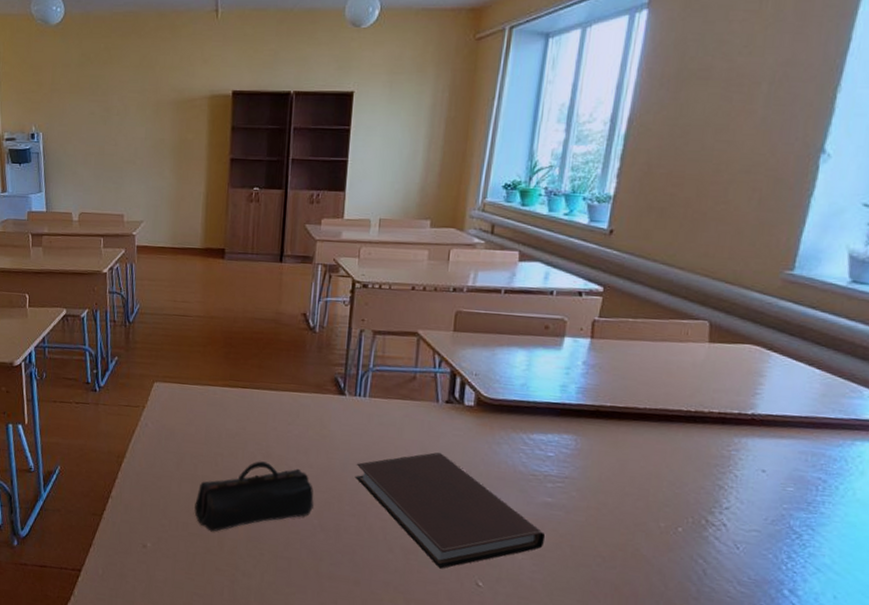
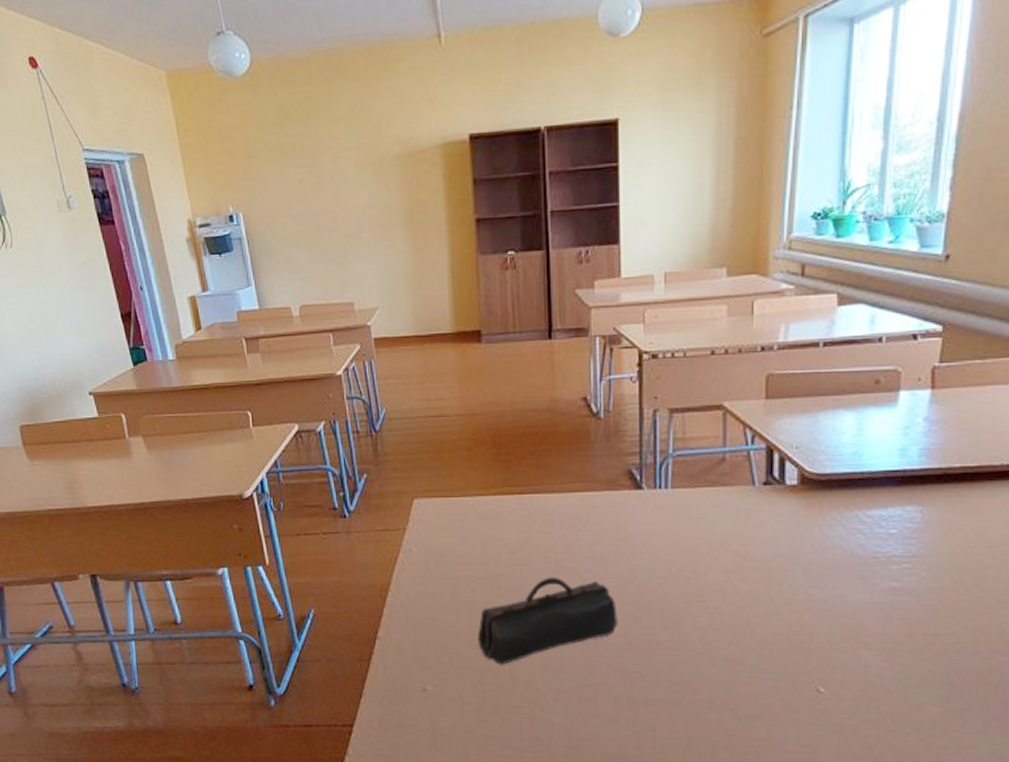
notebook: present [355,452,545,569] -> none [663,544,893,678]

